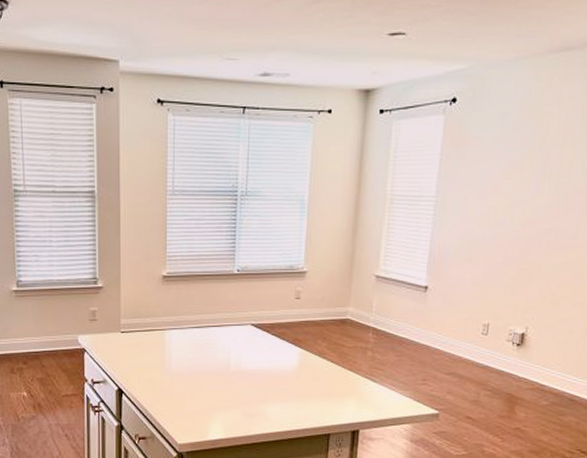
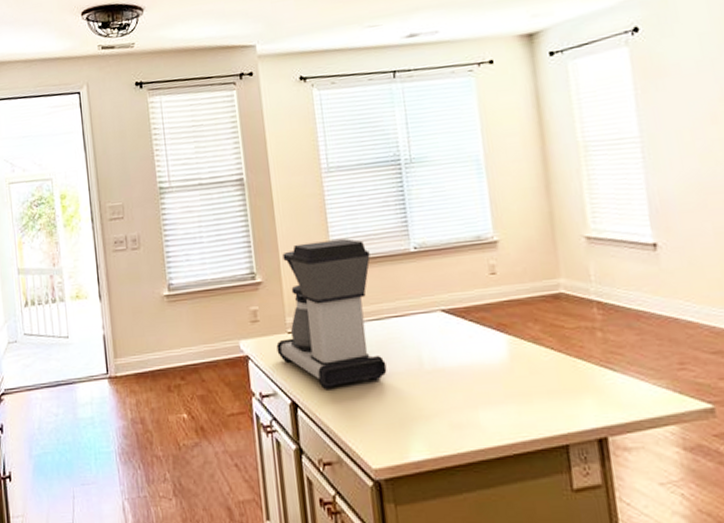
coffee maker: none [110,256,200,380] -> present [276,238,387,389]

